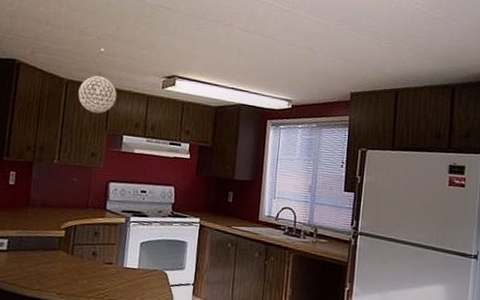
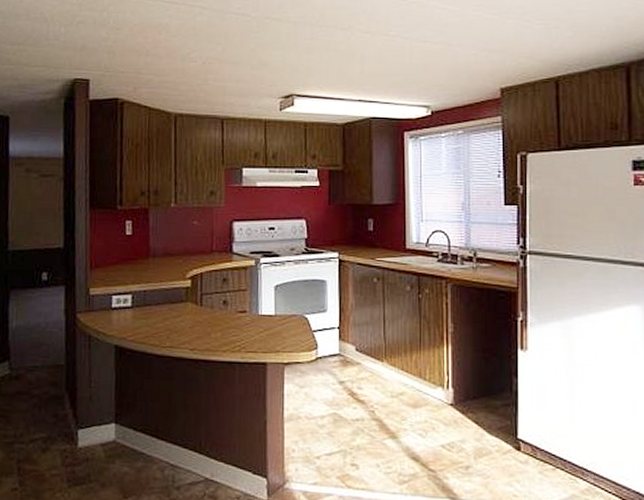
pendant light: present [78,48,117,114] -> none [188,73,231,147]

